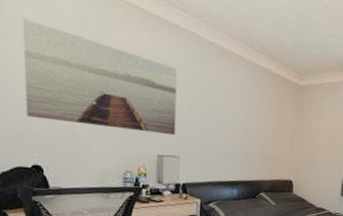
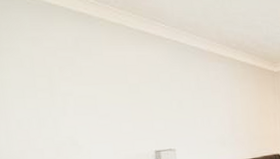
wall art: present [22,18,177,136] -> none [17,48,170,136]

